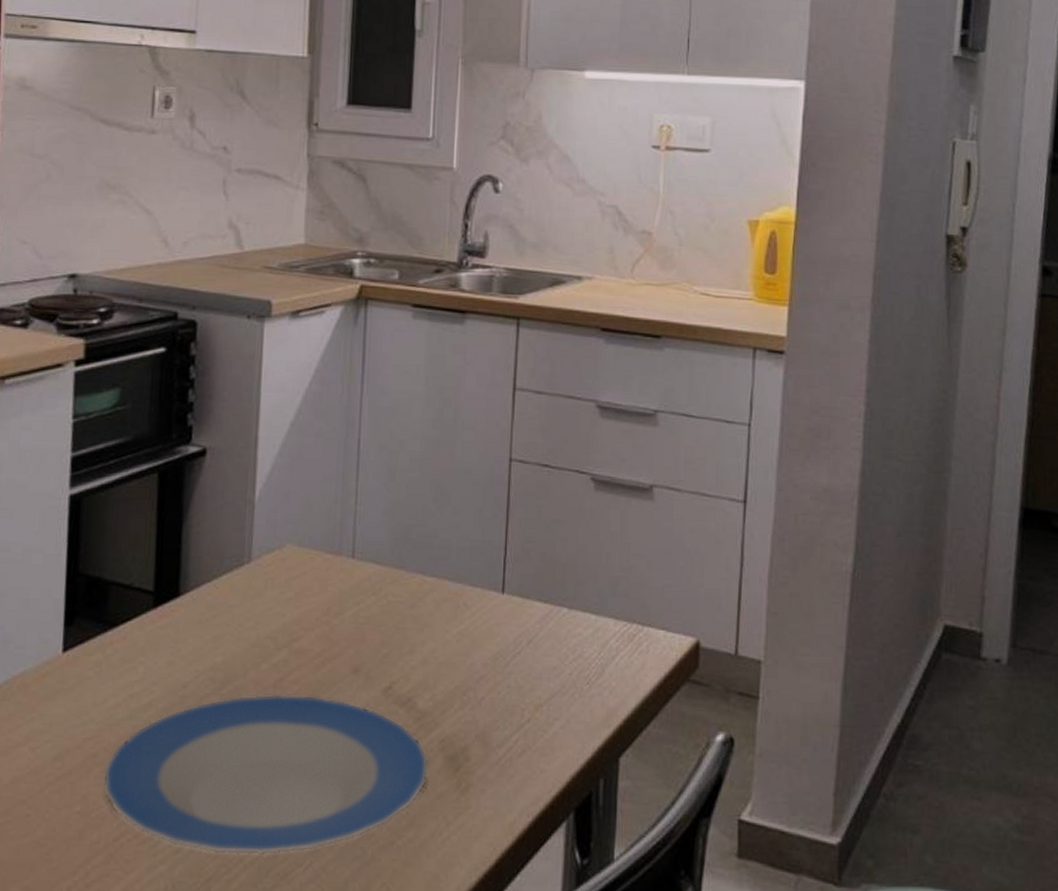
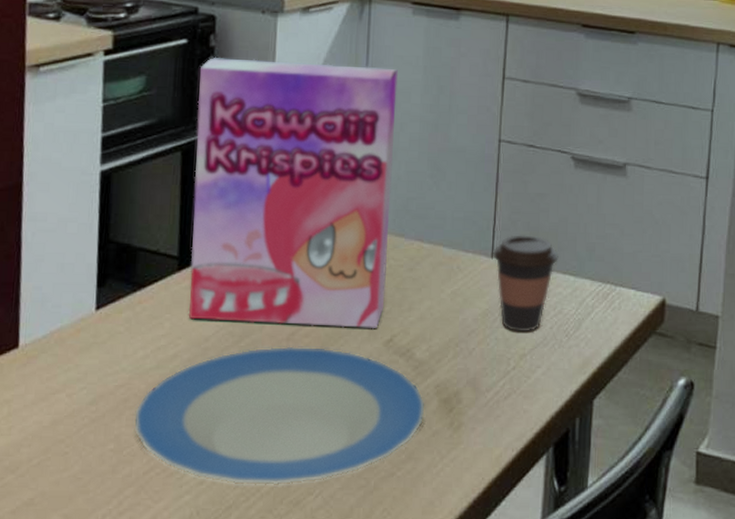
cereal box: none [164,367,397,675] -> present [188,57,398,329]
coffee cup: none [504,567,579,678] -> present [493,235,560,331]

